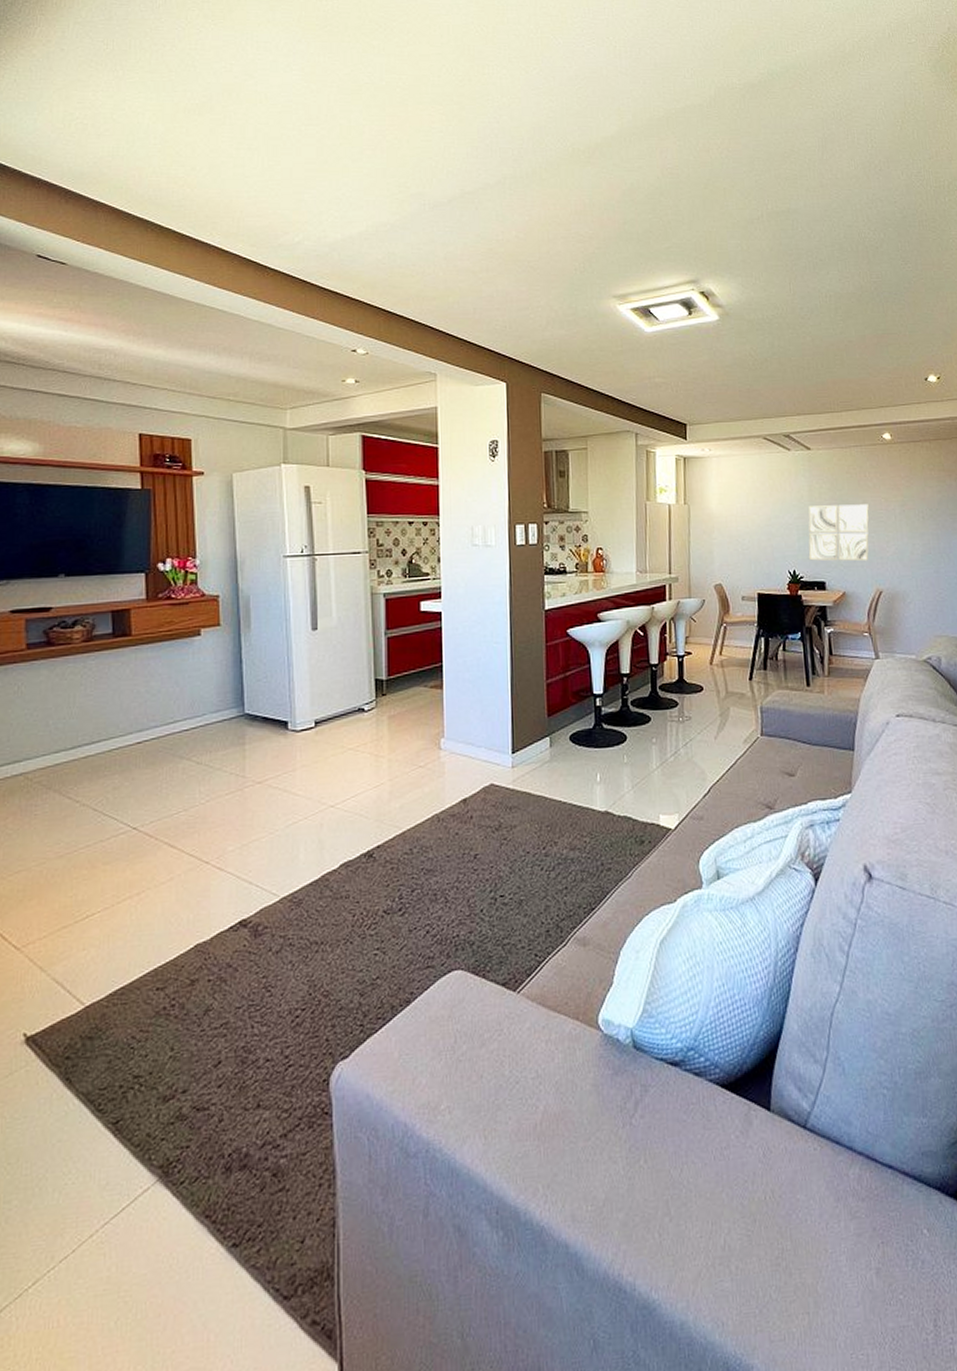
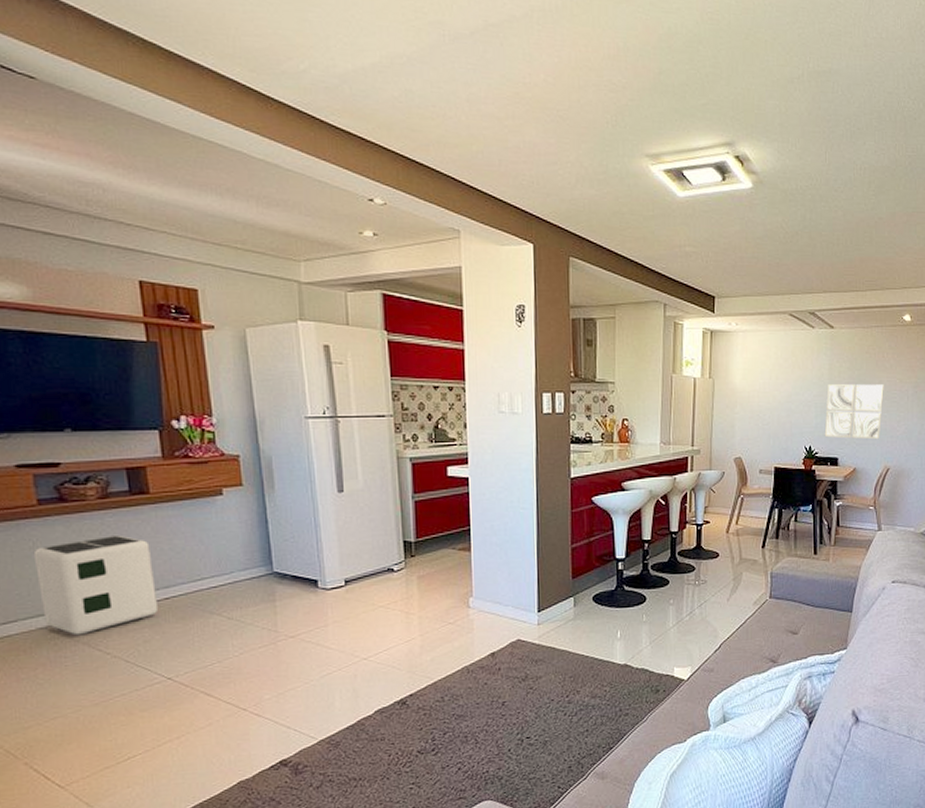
air purifier: none [17,677,131,783] -> present [33,534,159,636]

